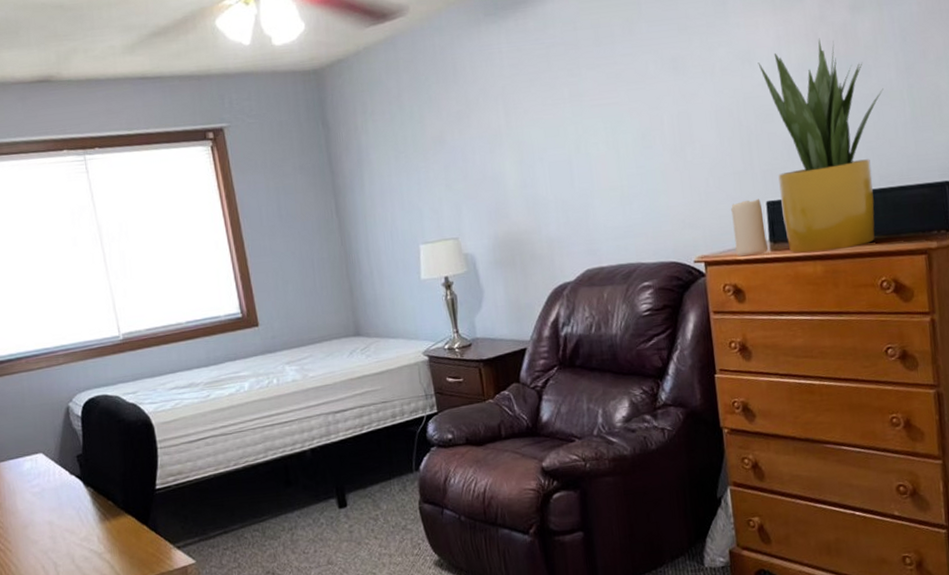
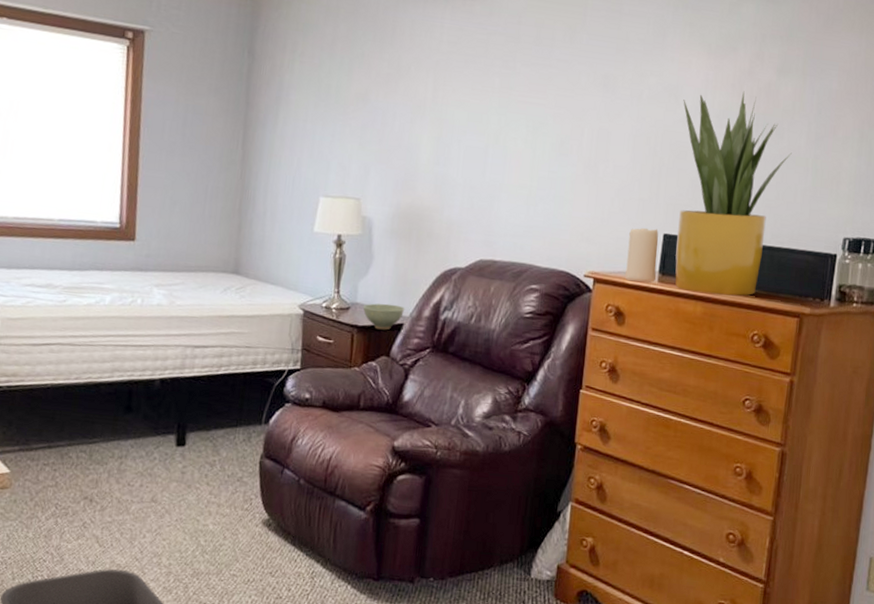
bowl: none [483,331,525,359] -> present [363,303,405,330]

